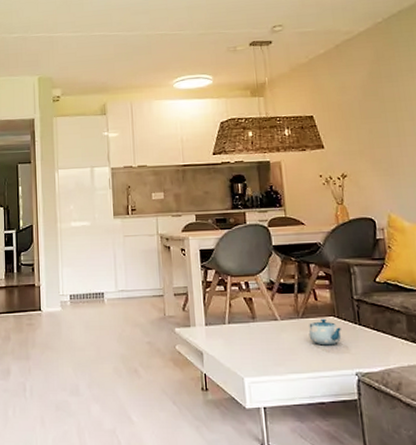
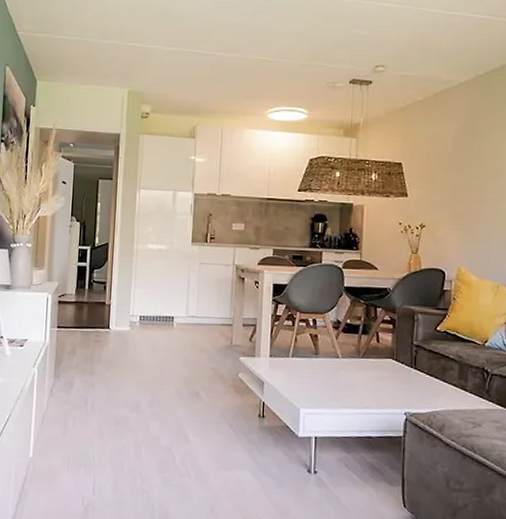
teapot: present [308,318,342,346] -> none [366,360,397,386]

